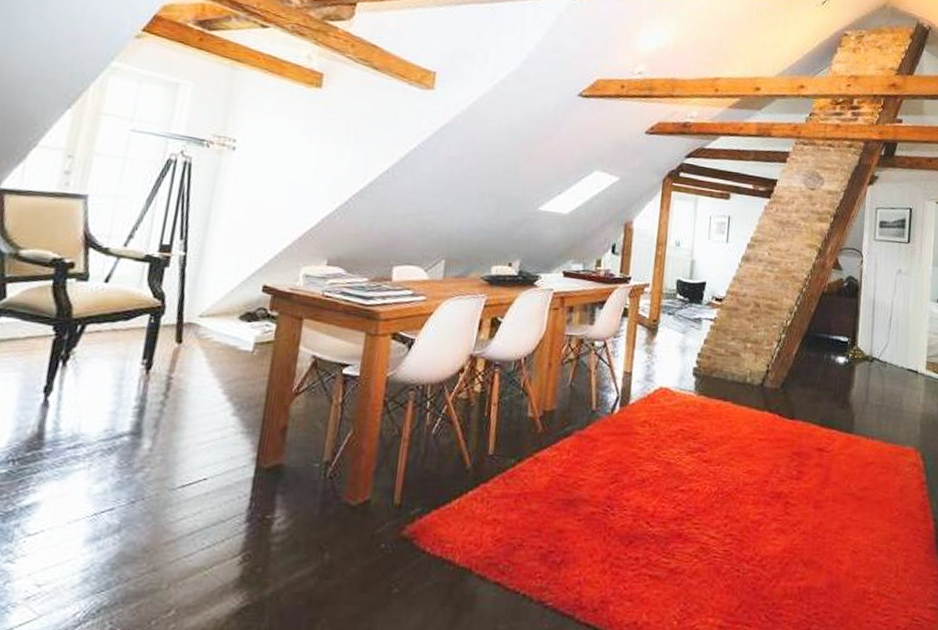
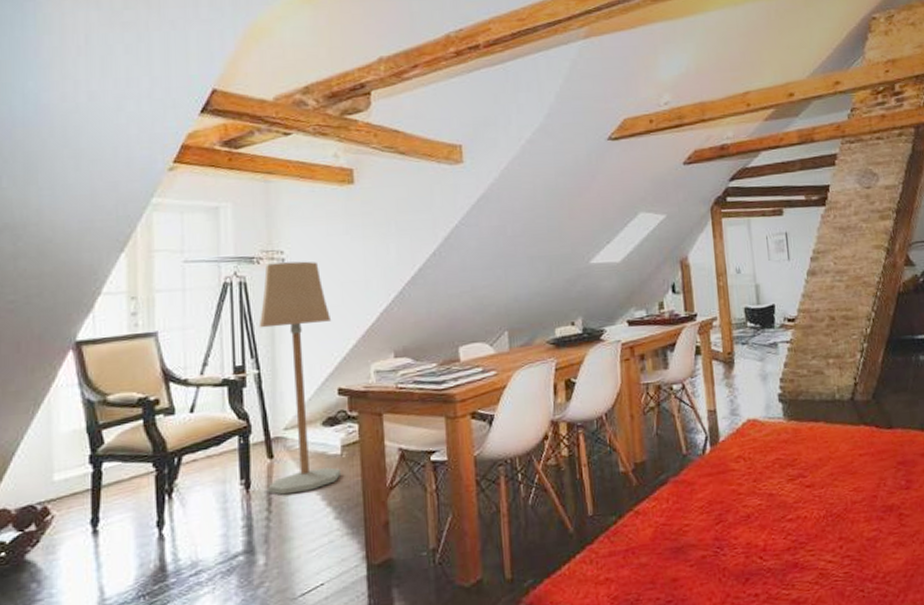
floor lamp: none [169,149,271,383] -> present [258,261,342,495]

